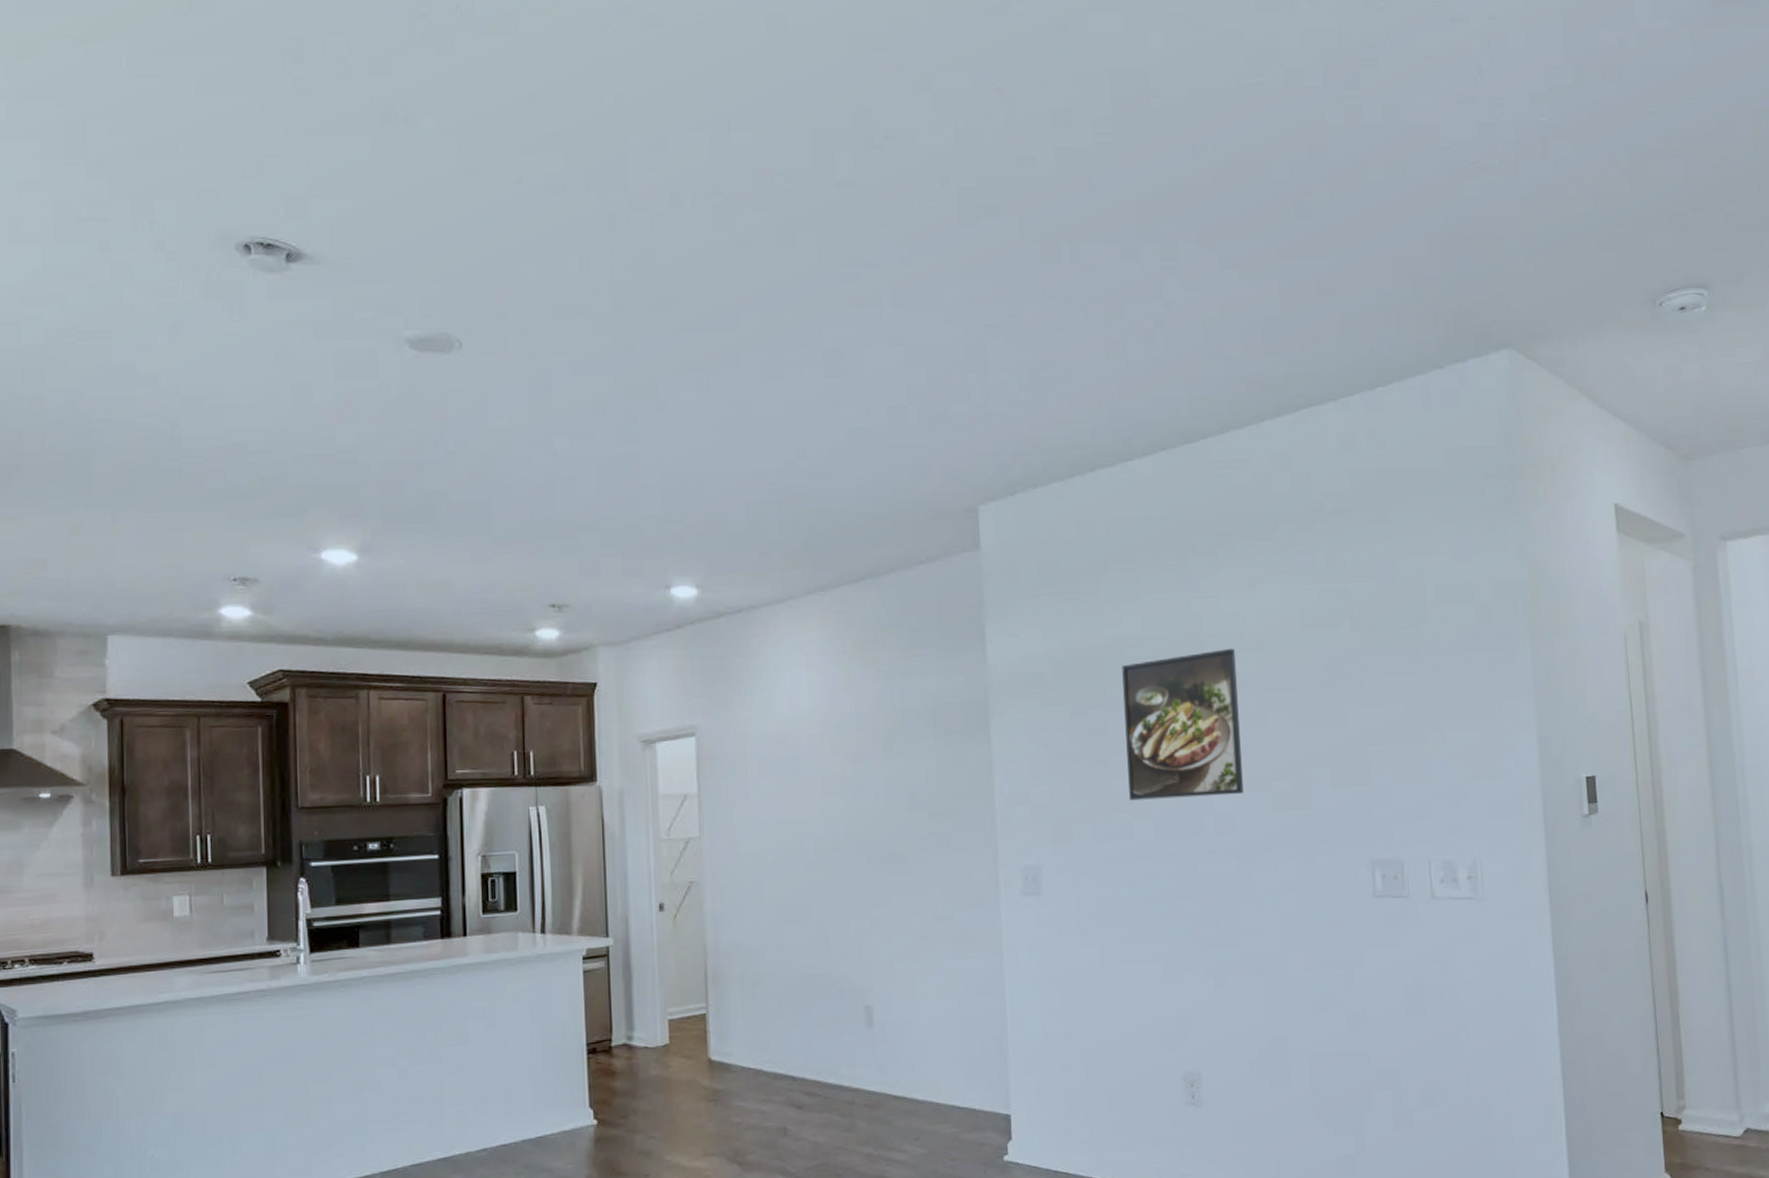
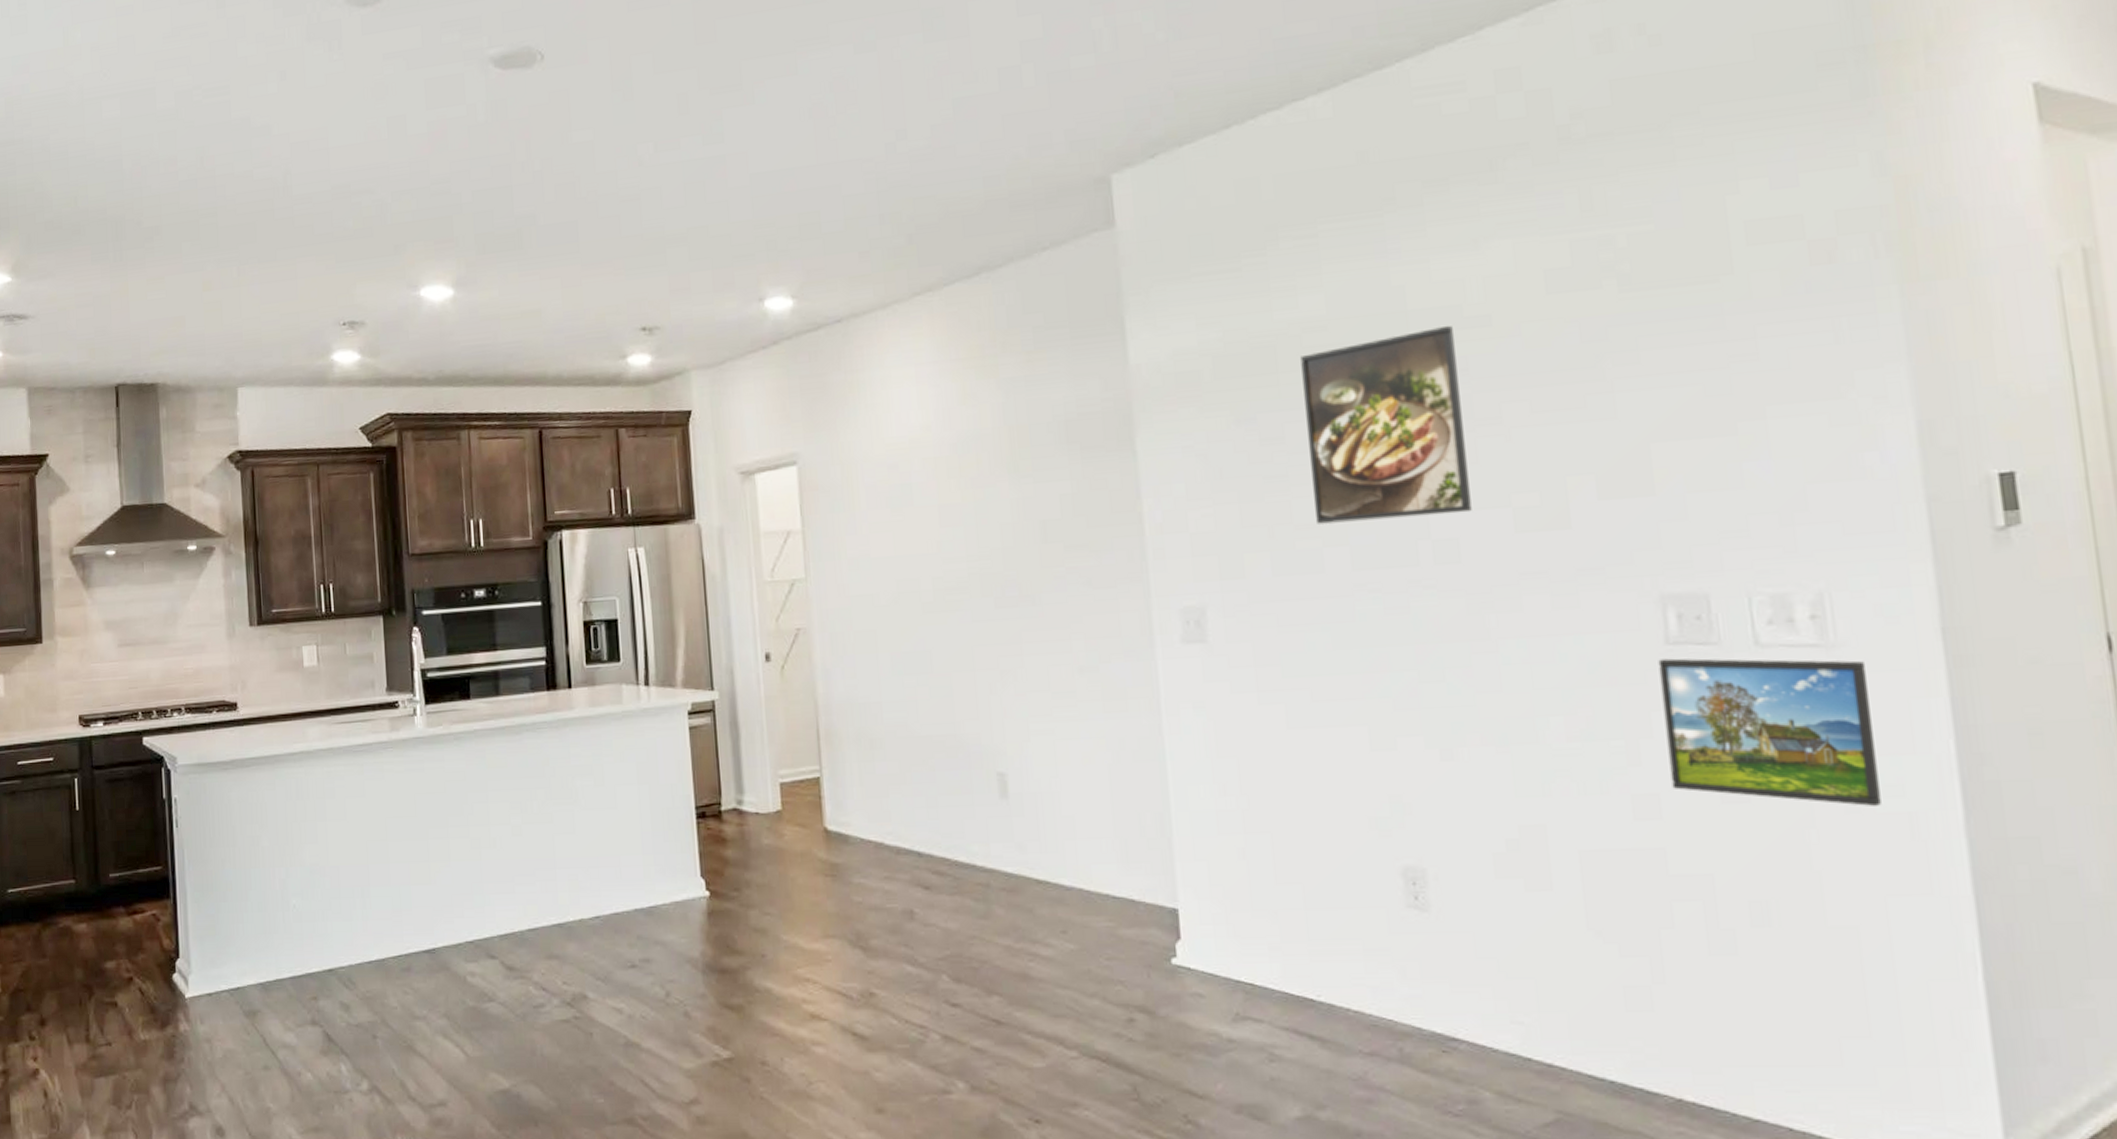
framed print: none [1368,907,1508,1015] -> present [1658,658,1882,806]

